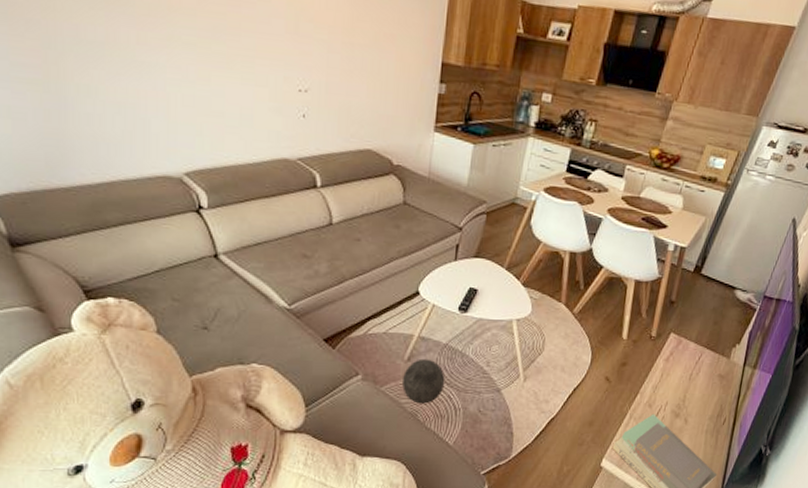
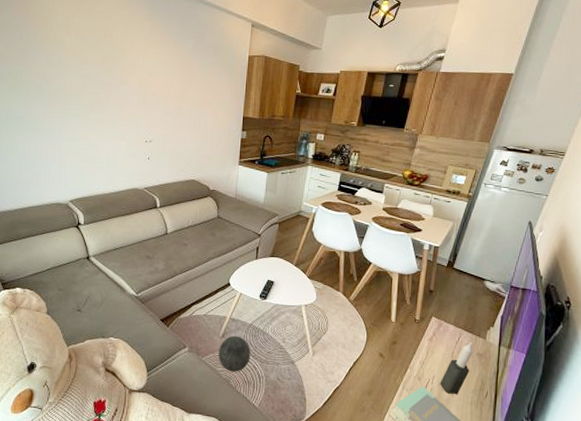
candle: none [673,361,715,422] -> present [440,342,474,394]

